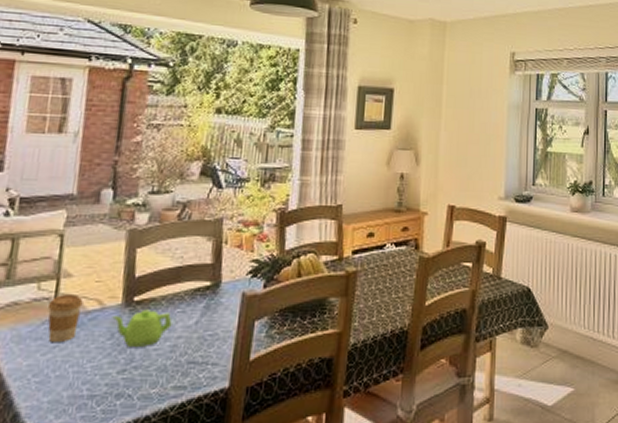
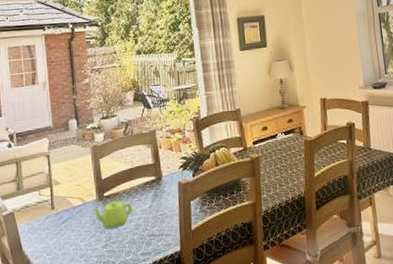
coffee cup: present [47,295,83,343] -> none [47,196,71,231]

